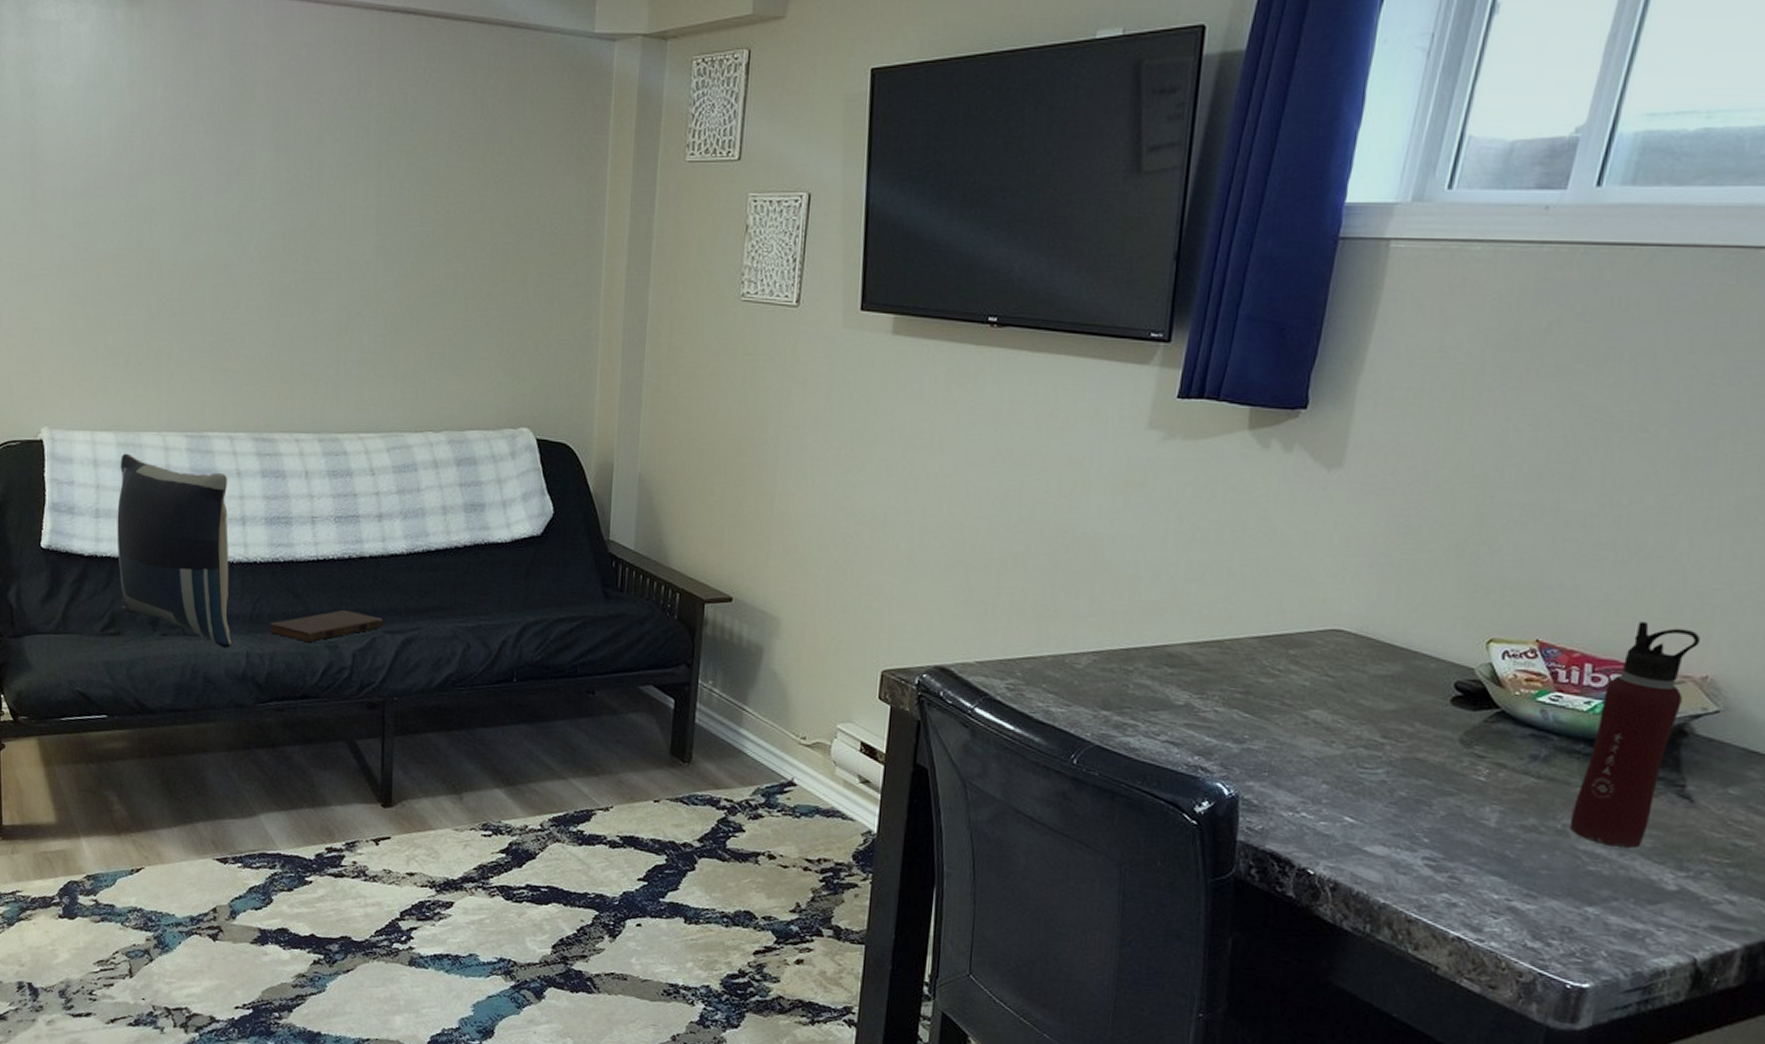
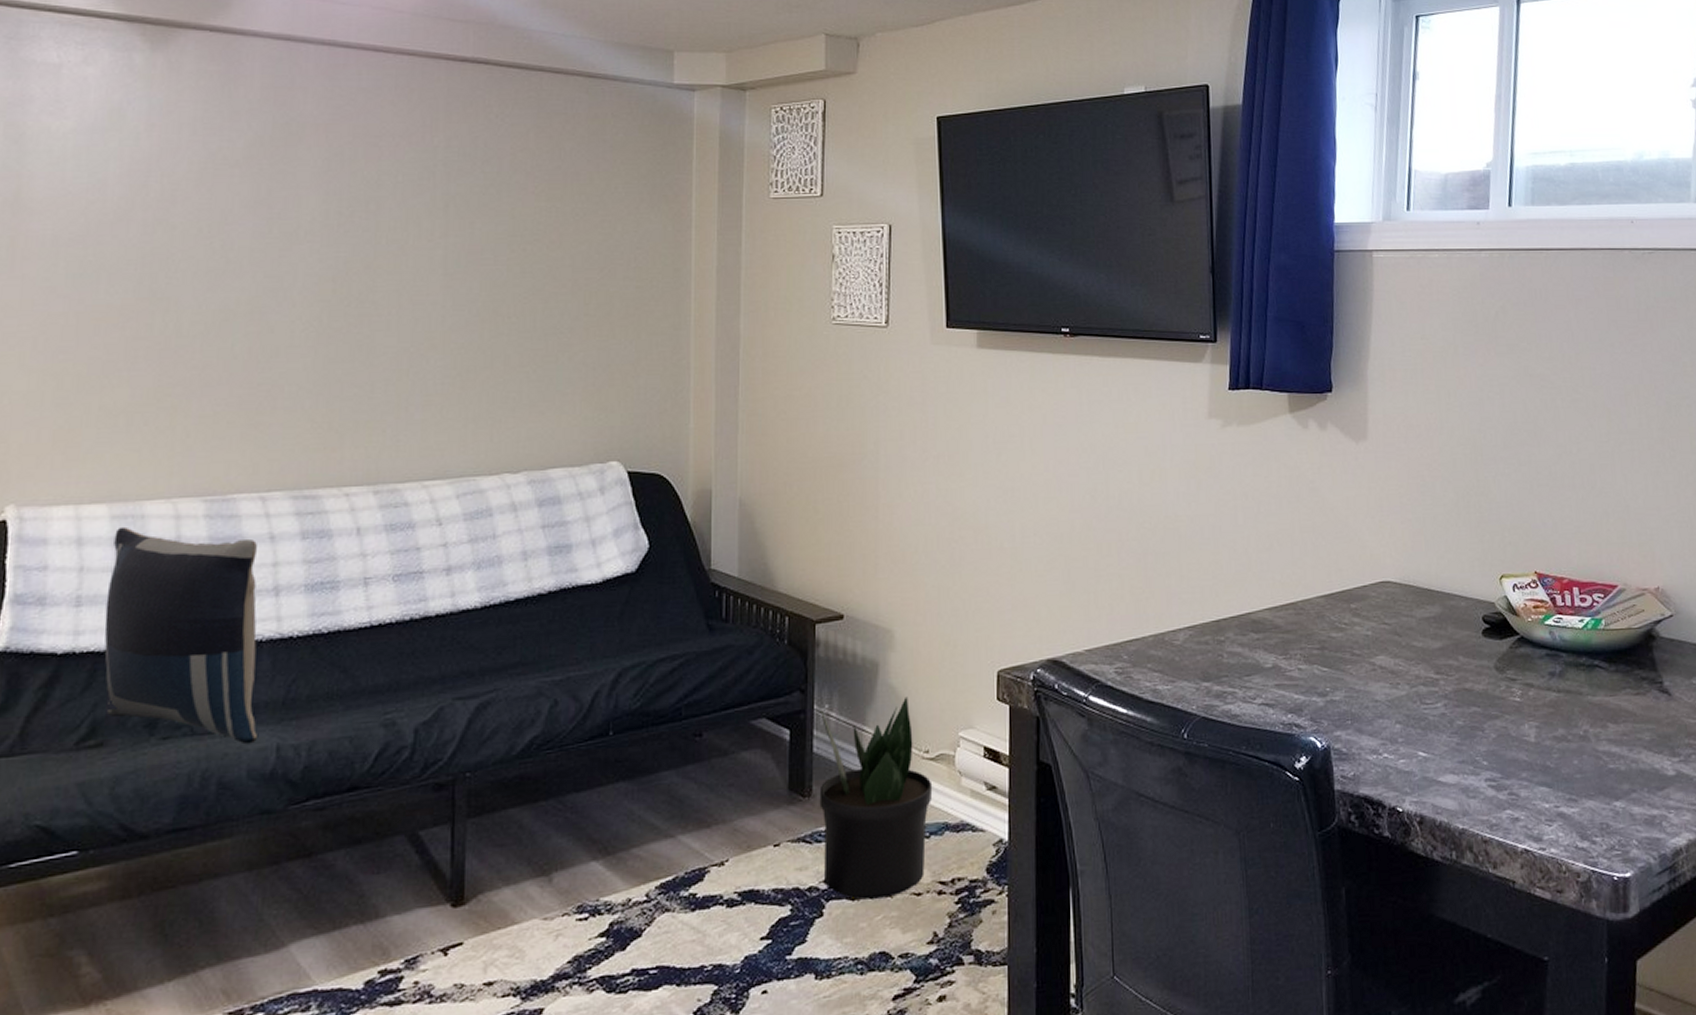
book: present [270,609,383,642] -> none [308,679,452,723]
planter: none [698,680,807,865] -> present [819,696,933,900]
water bottle: present [1569,621,1700,848] -> none [1588,547,1648,744]

